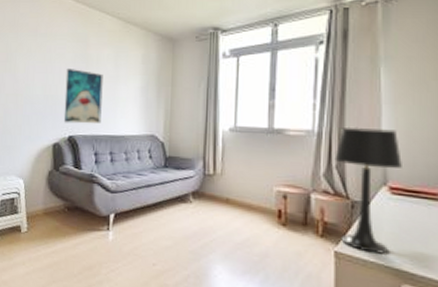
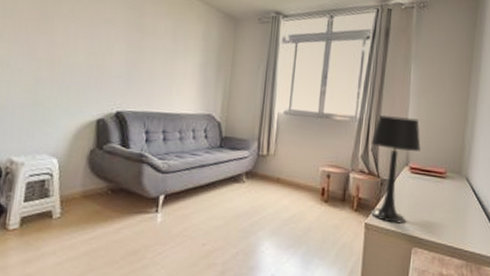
wall art: present [63,69,103,124] -> none [110,37,160,100]

